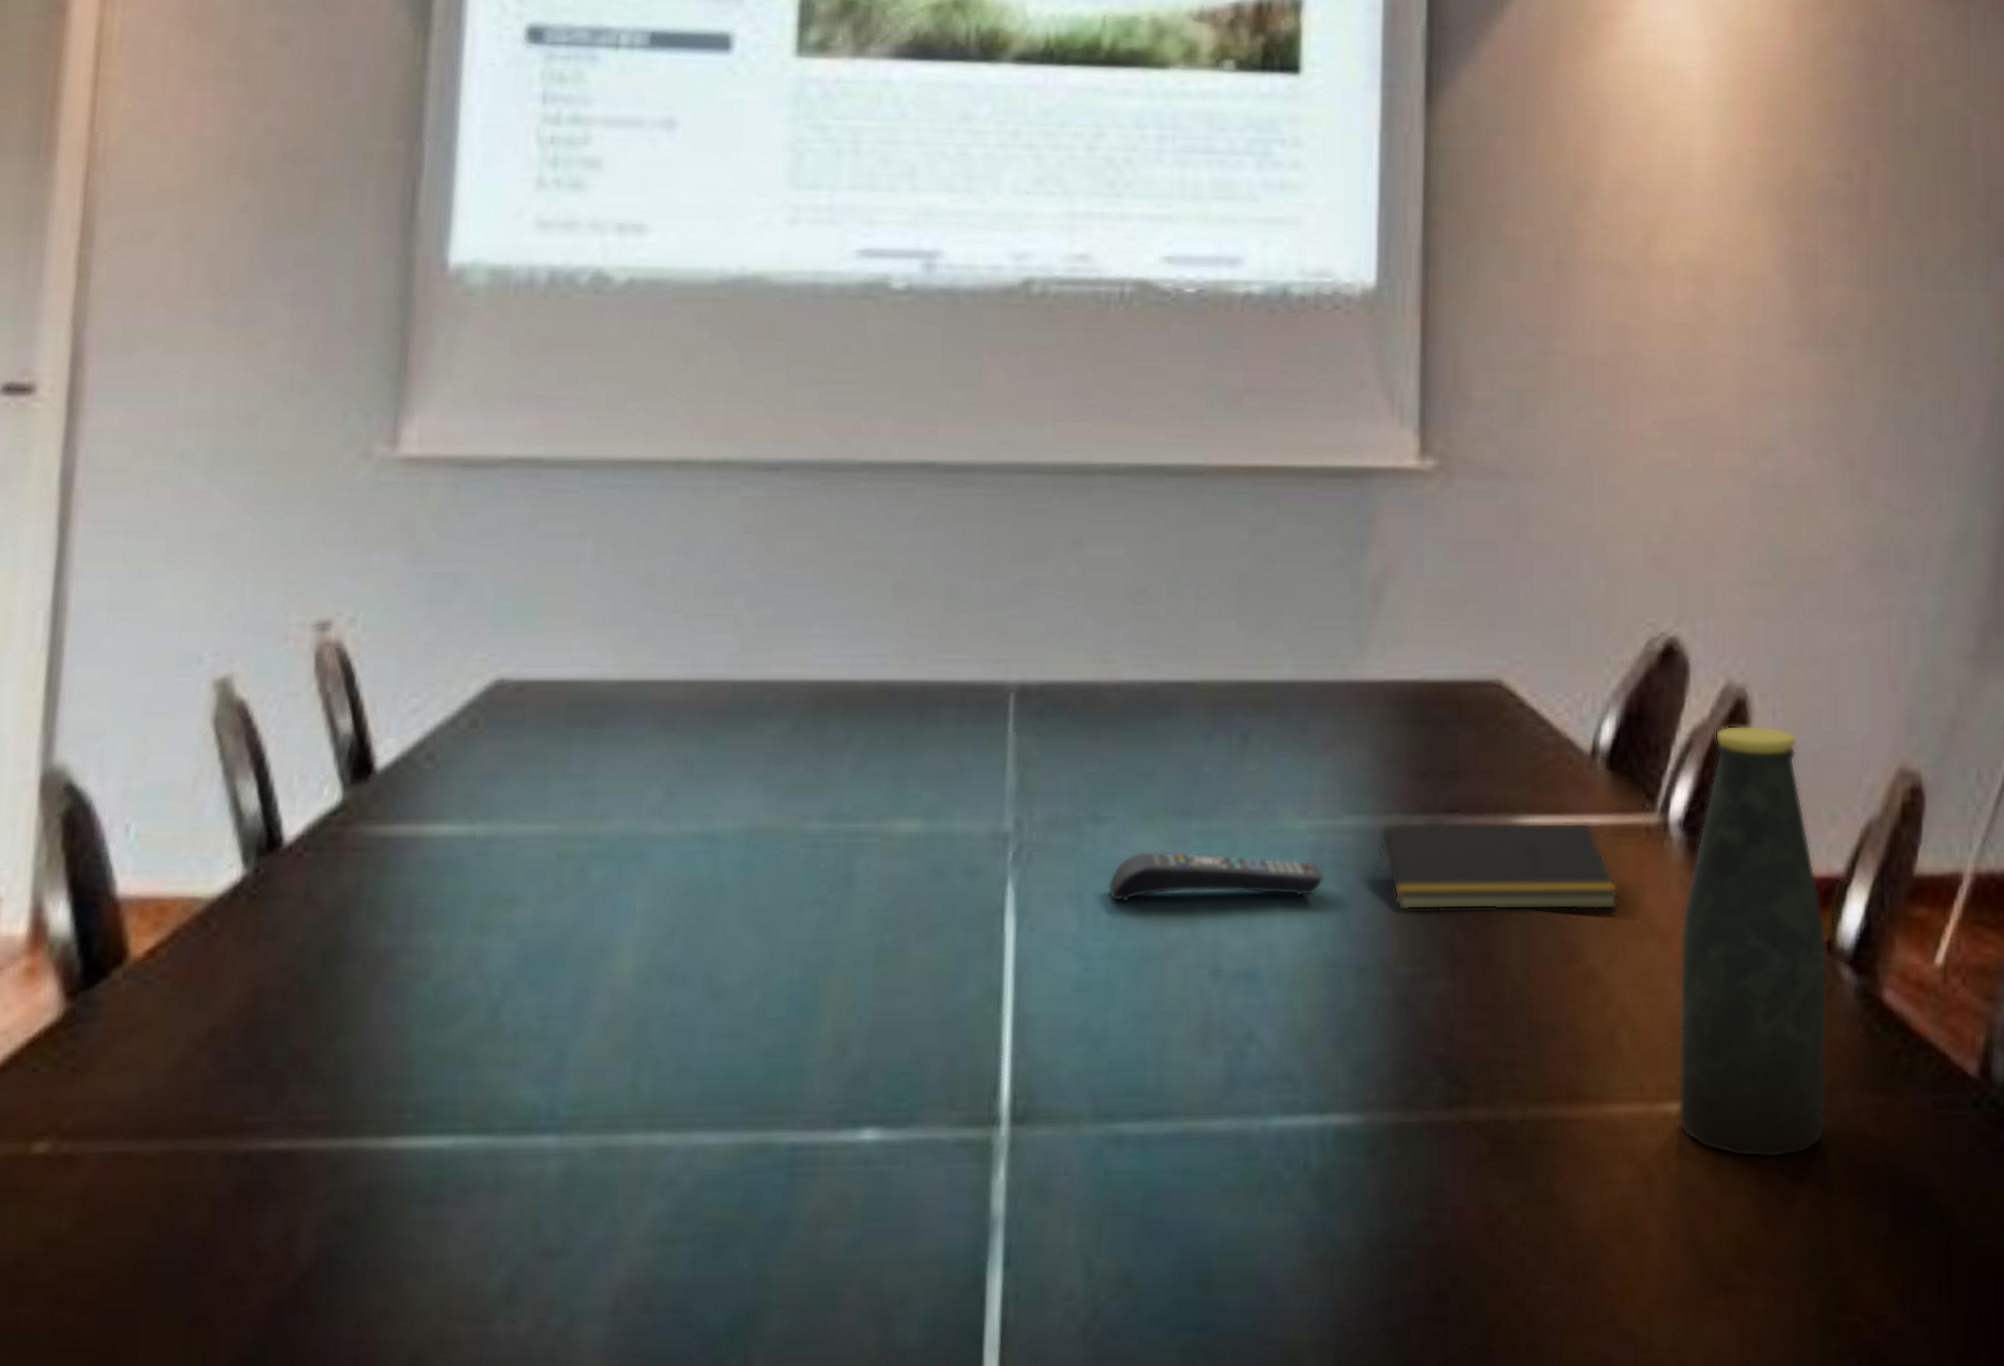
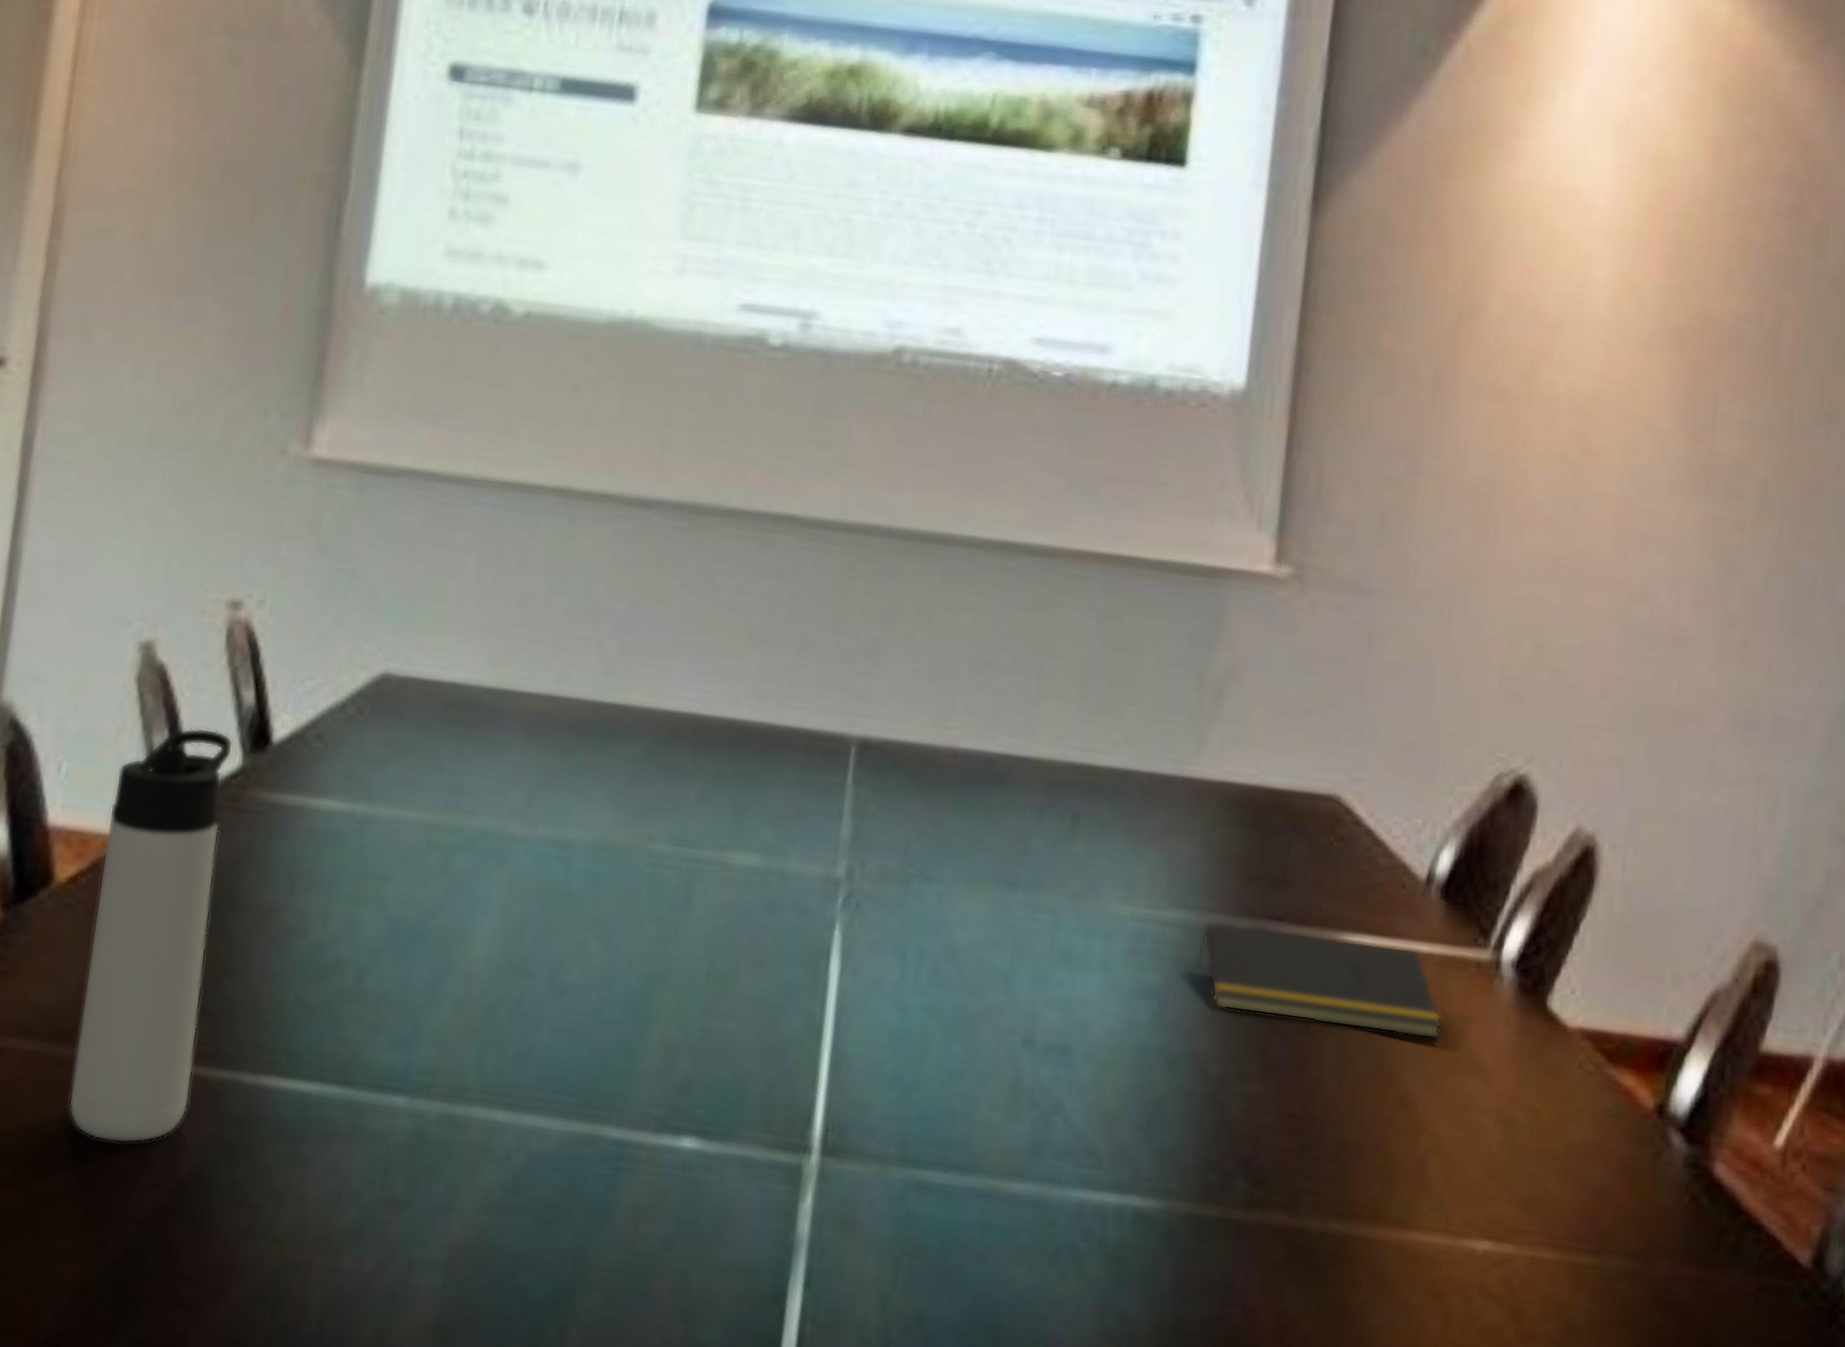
thermos bottle: none [162,765,331,1240] -> present [69,727,233,1143]
remote control: present [1107,852,1324,902] -> none [930,915,1144,981]
bottle: present [1678,725,1828,1158] -> none [1483,872,1659,1314]

